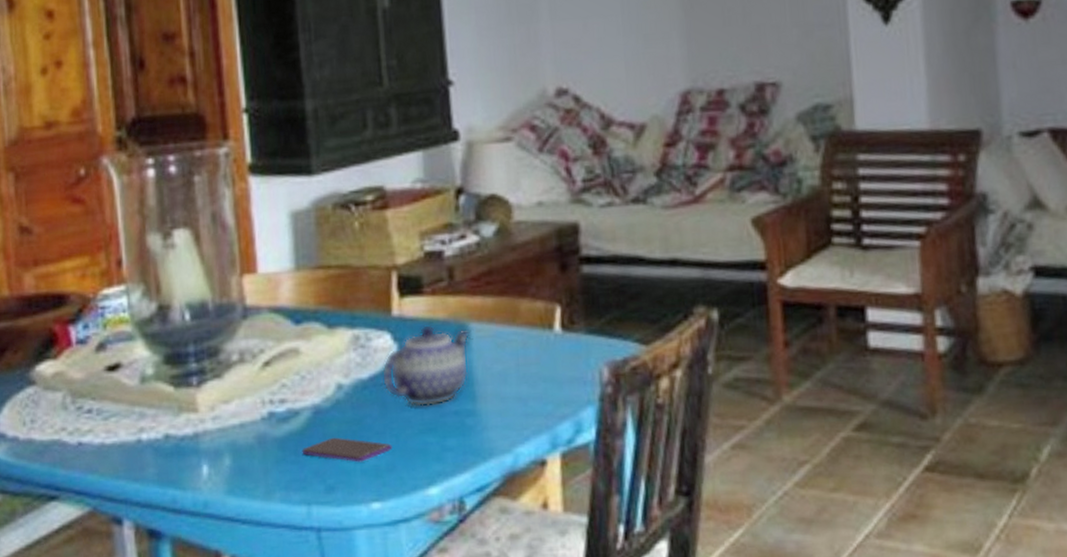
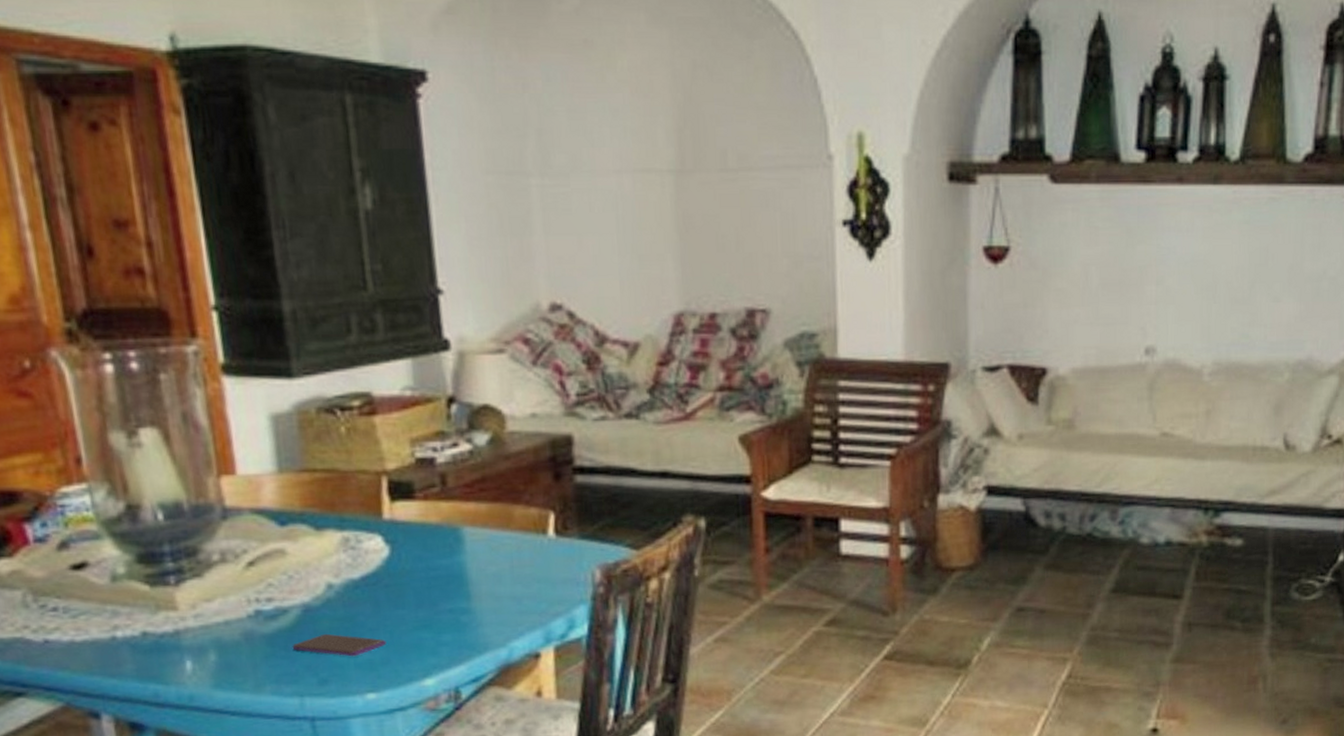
teapot: present [381,324,470,407] -> none [373,527,464,605]

